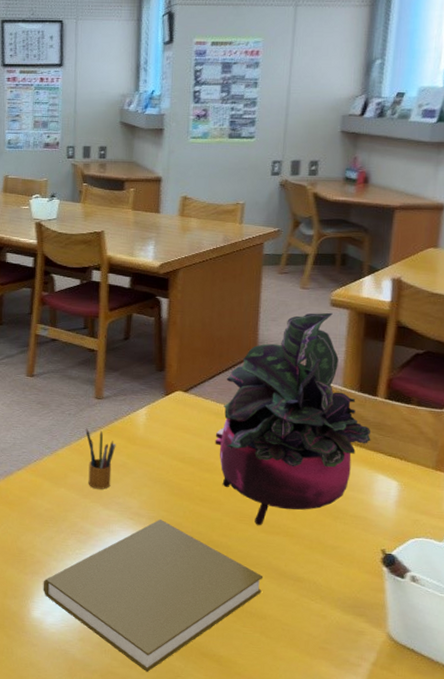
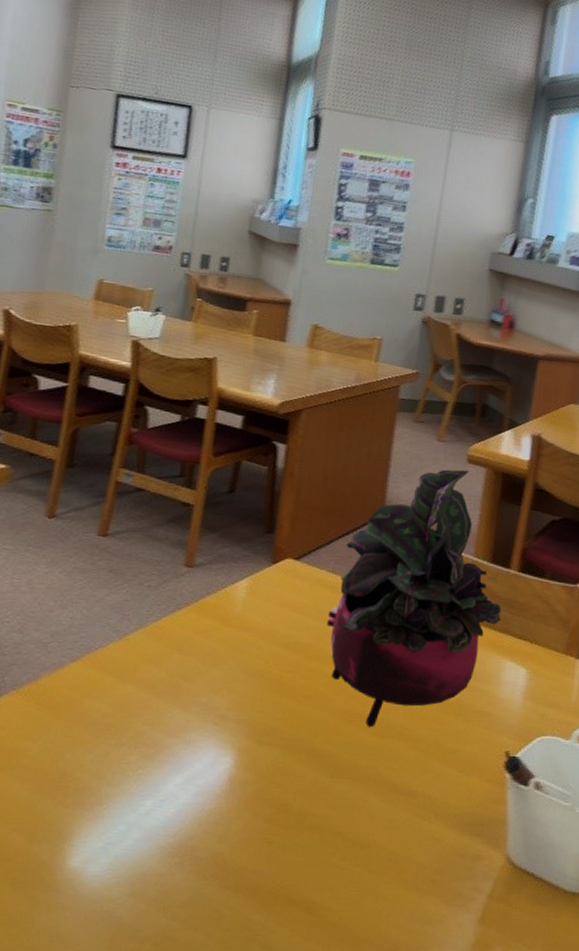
book: present [43,519,264,672] -> none [87,724,371,932]
pencil box: present [86,428,116,489] -> none [164,605,206,686]

